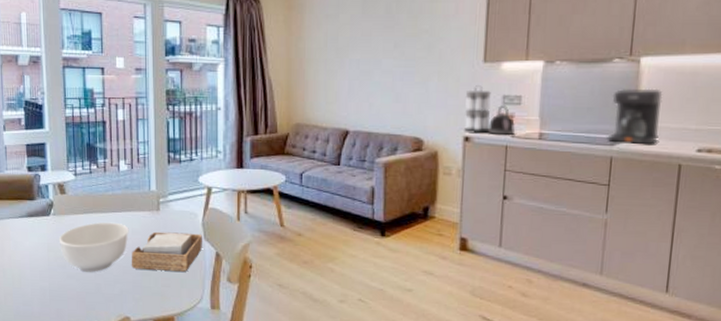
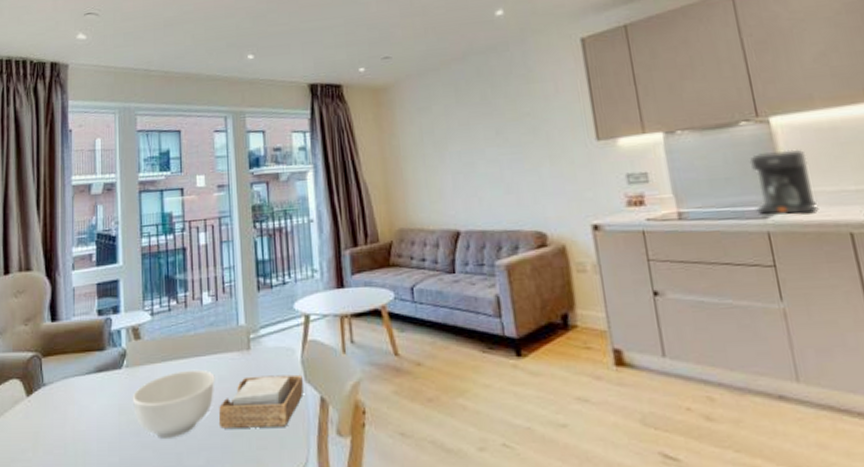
spice rack: present [464,85,491,134] -> none [584,166,621,221]
kettle: present [488,105,515,136] -> none [617,185,649,220]

